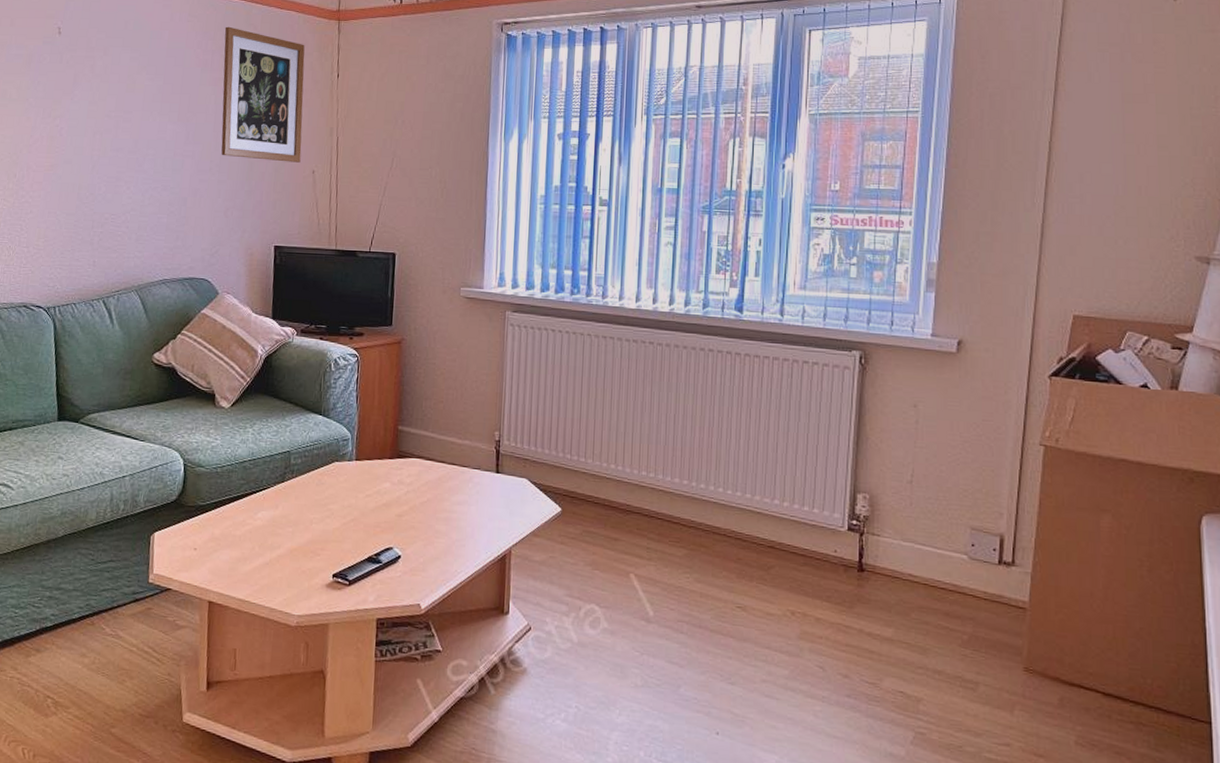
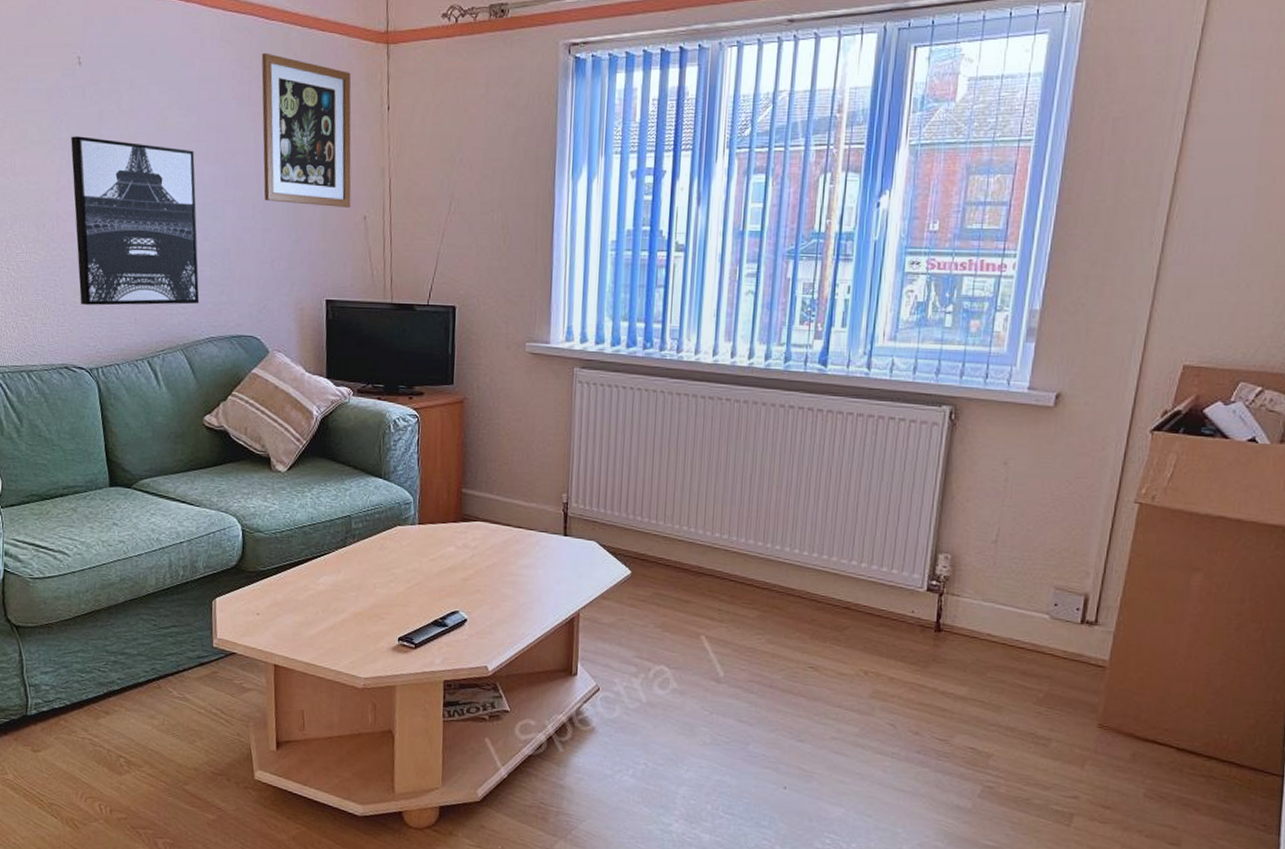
wall art: none [43,96,159,249] -> present [71,136,200,306]

